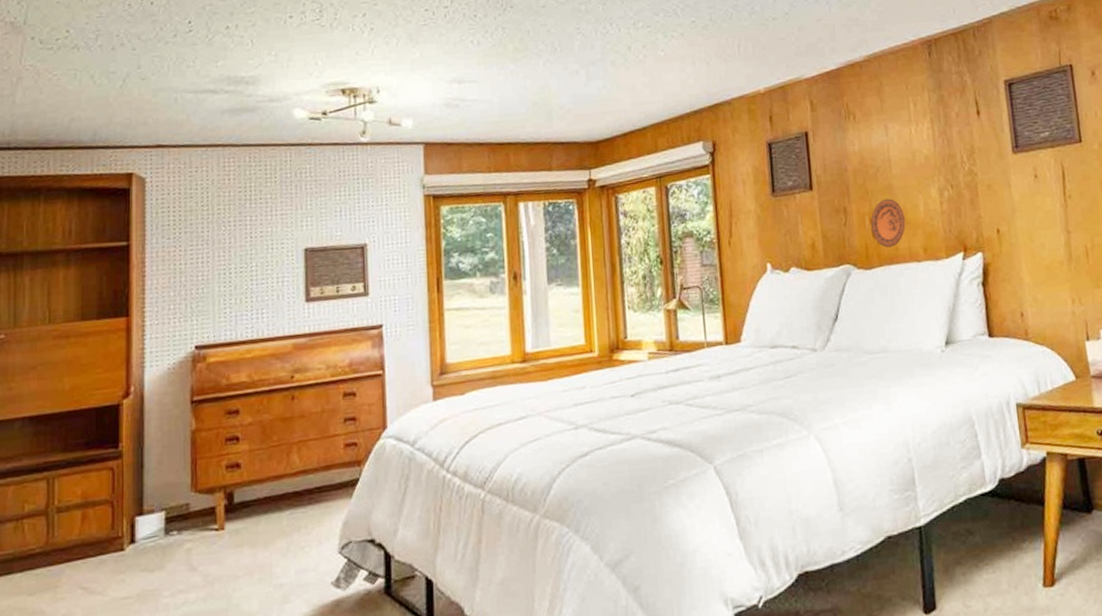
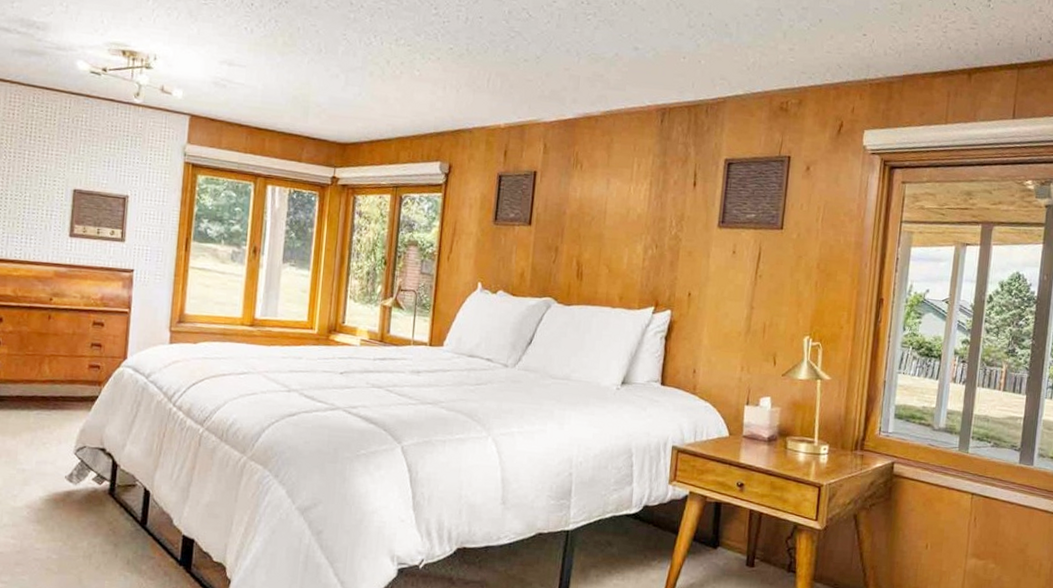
decorative plate: present [871,198,906,248] -> none [577,246,609,290]

